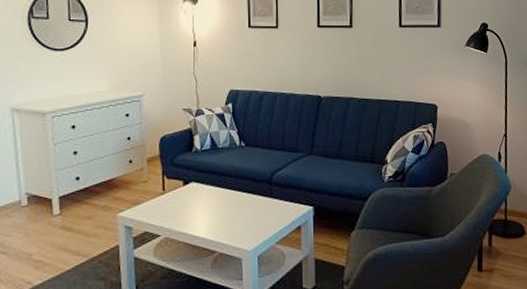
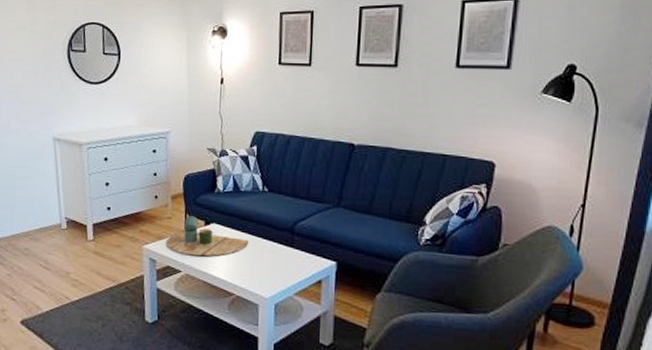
decorative tray: none [142,177,229,218] -> present [165,216,249,256]

